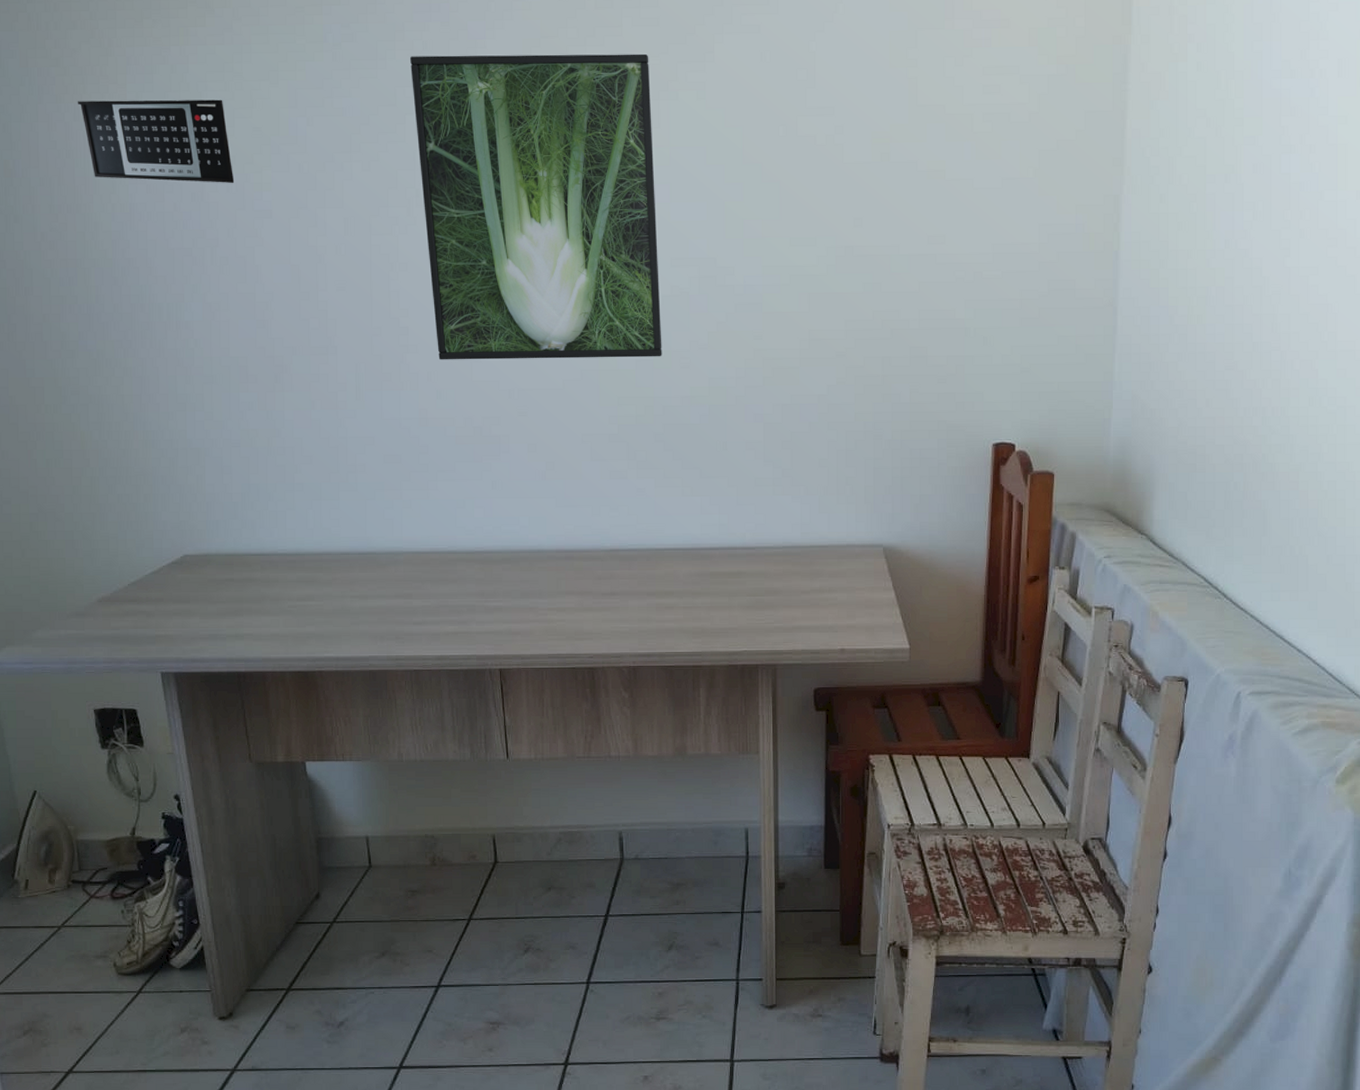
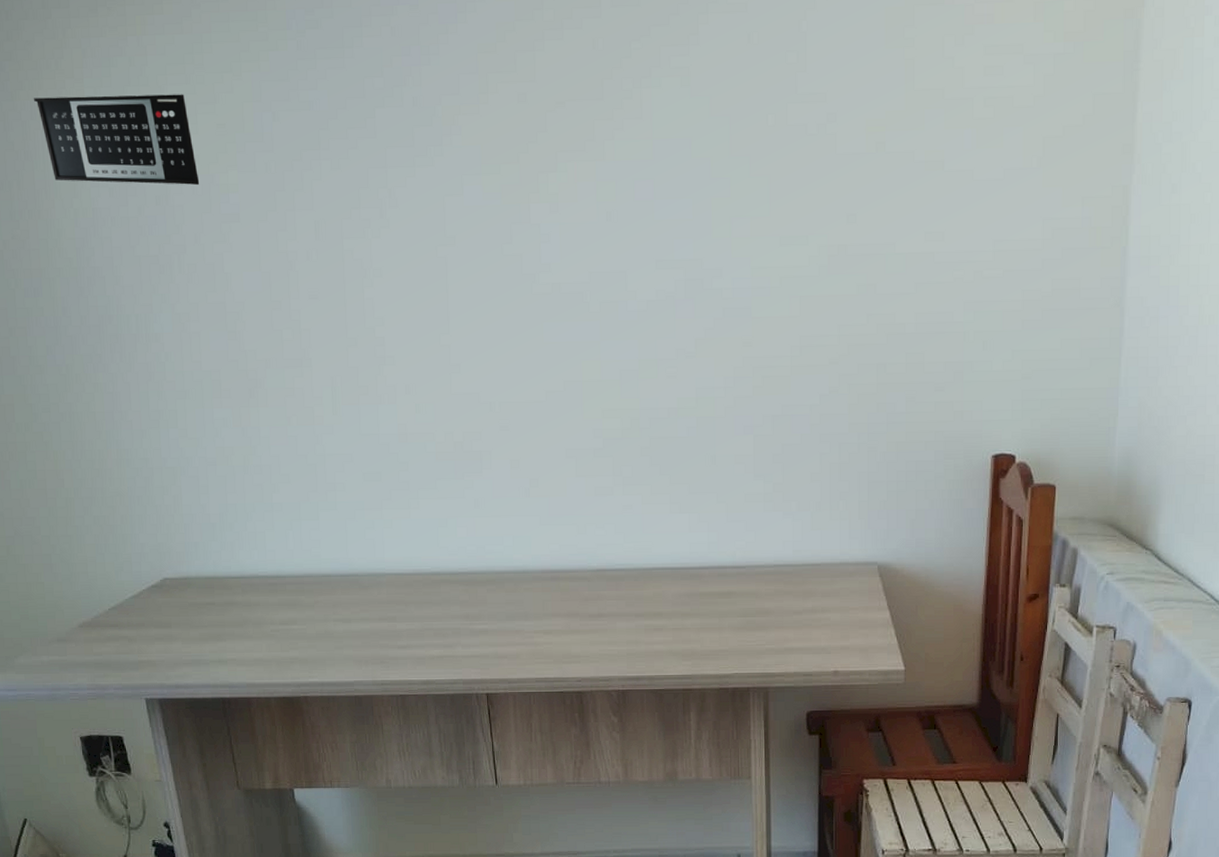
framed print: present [409,53,662,360] -> none [377,37,648,372]

